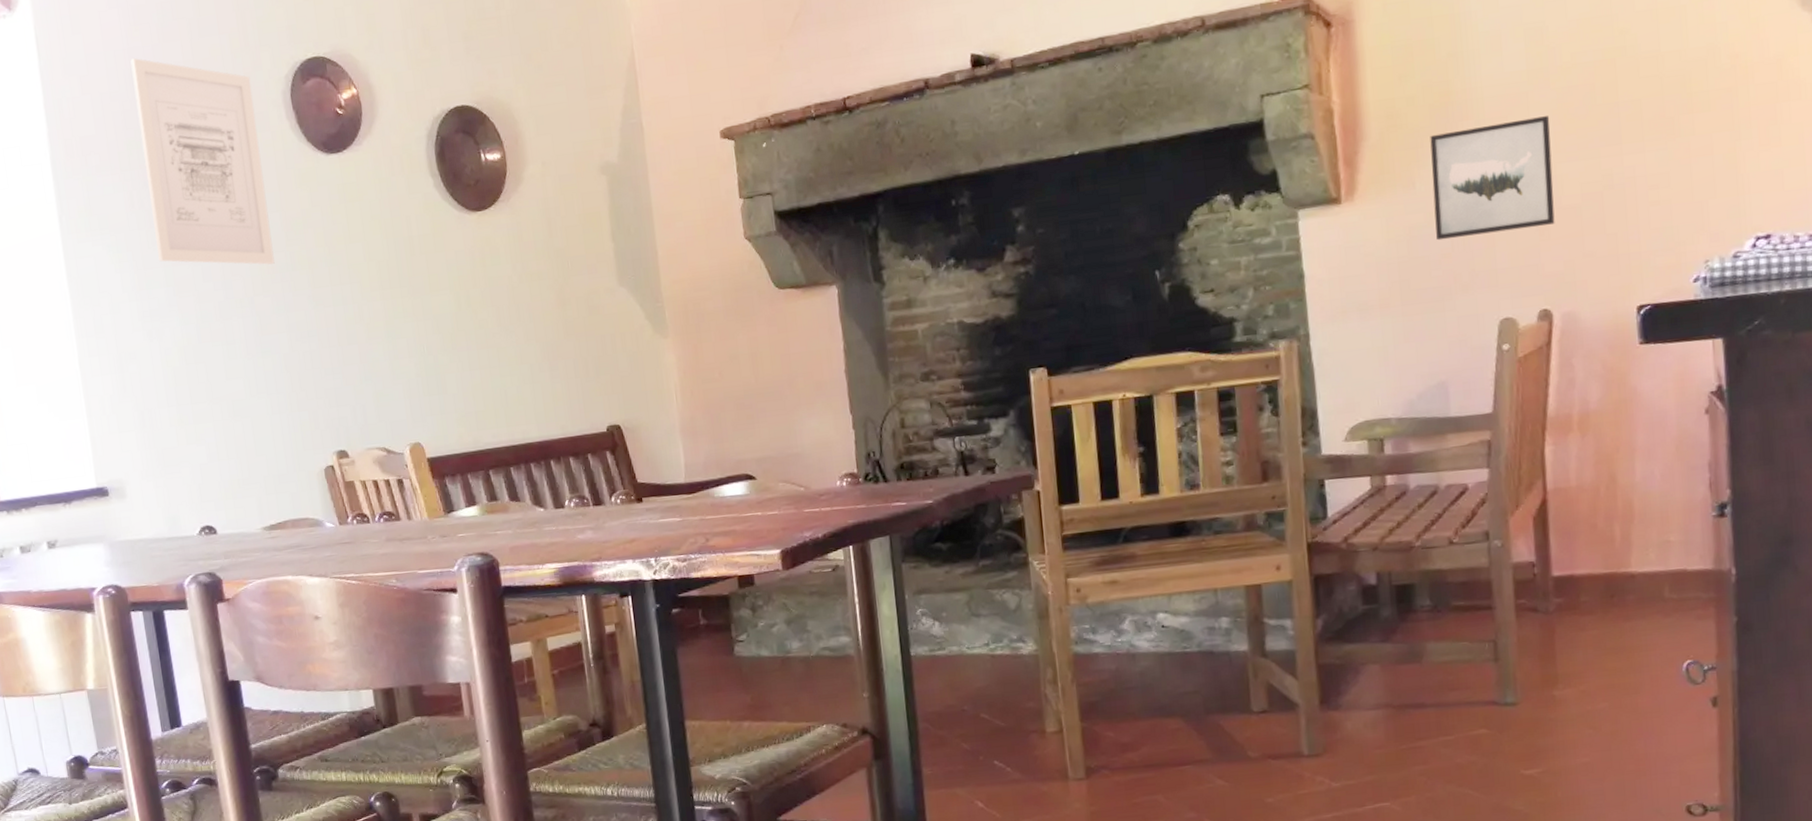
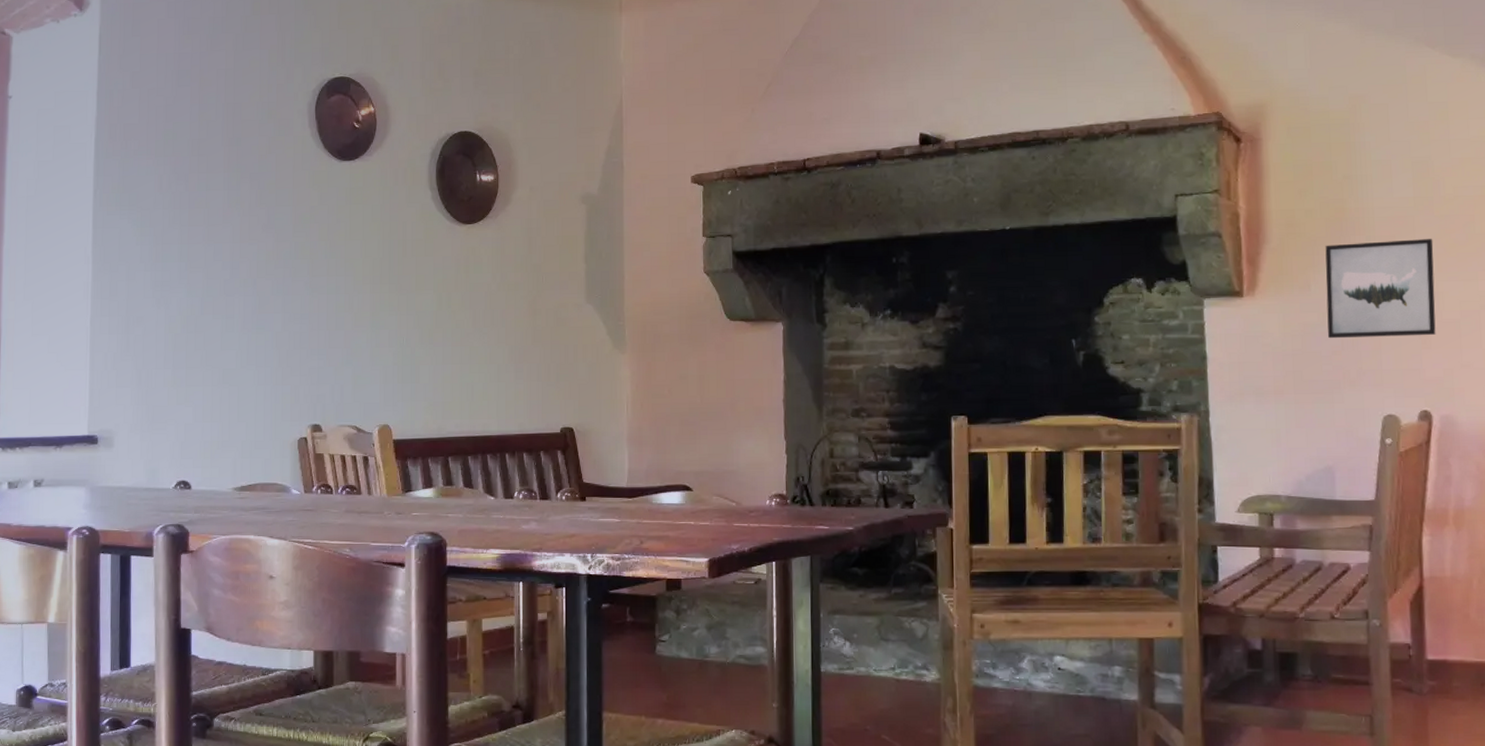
wall art: present [130,58,275,265] -> none [177,62,282,251]

